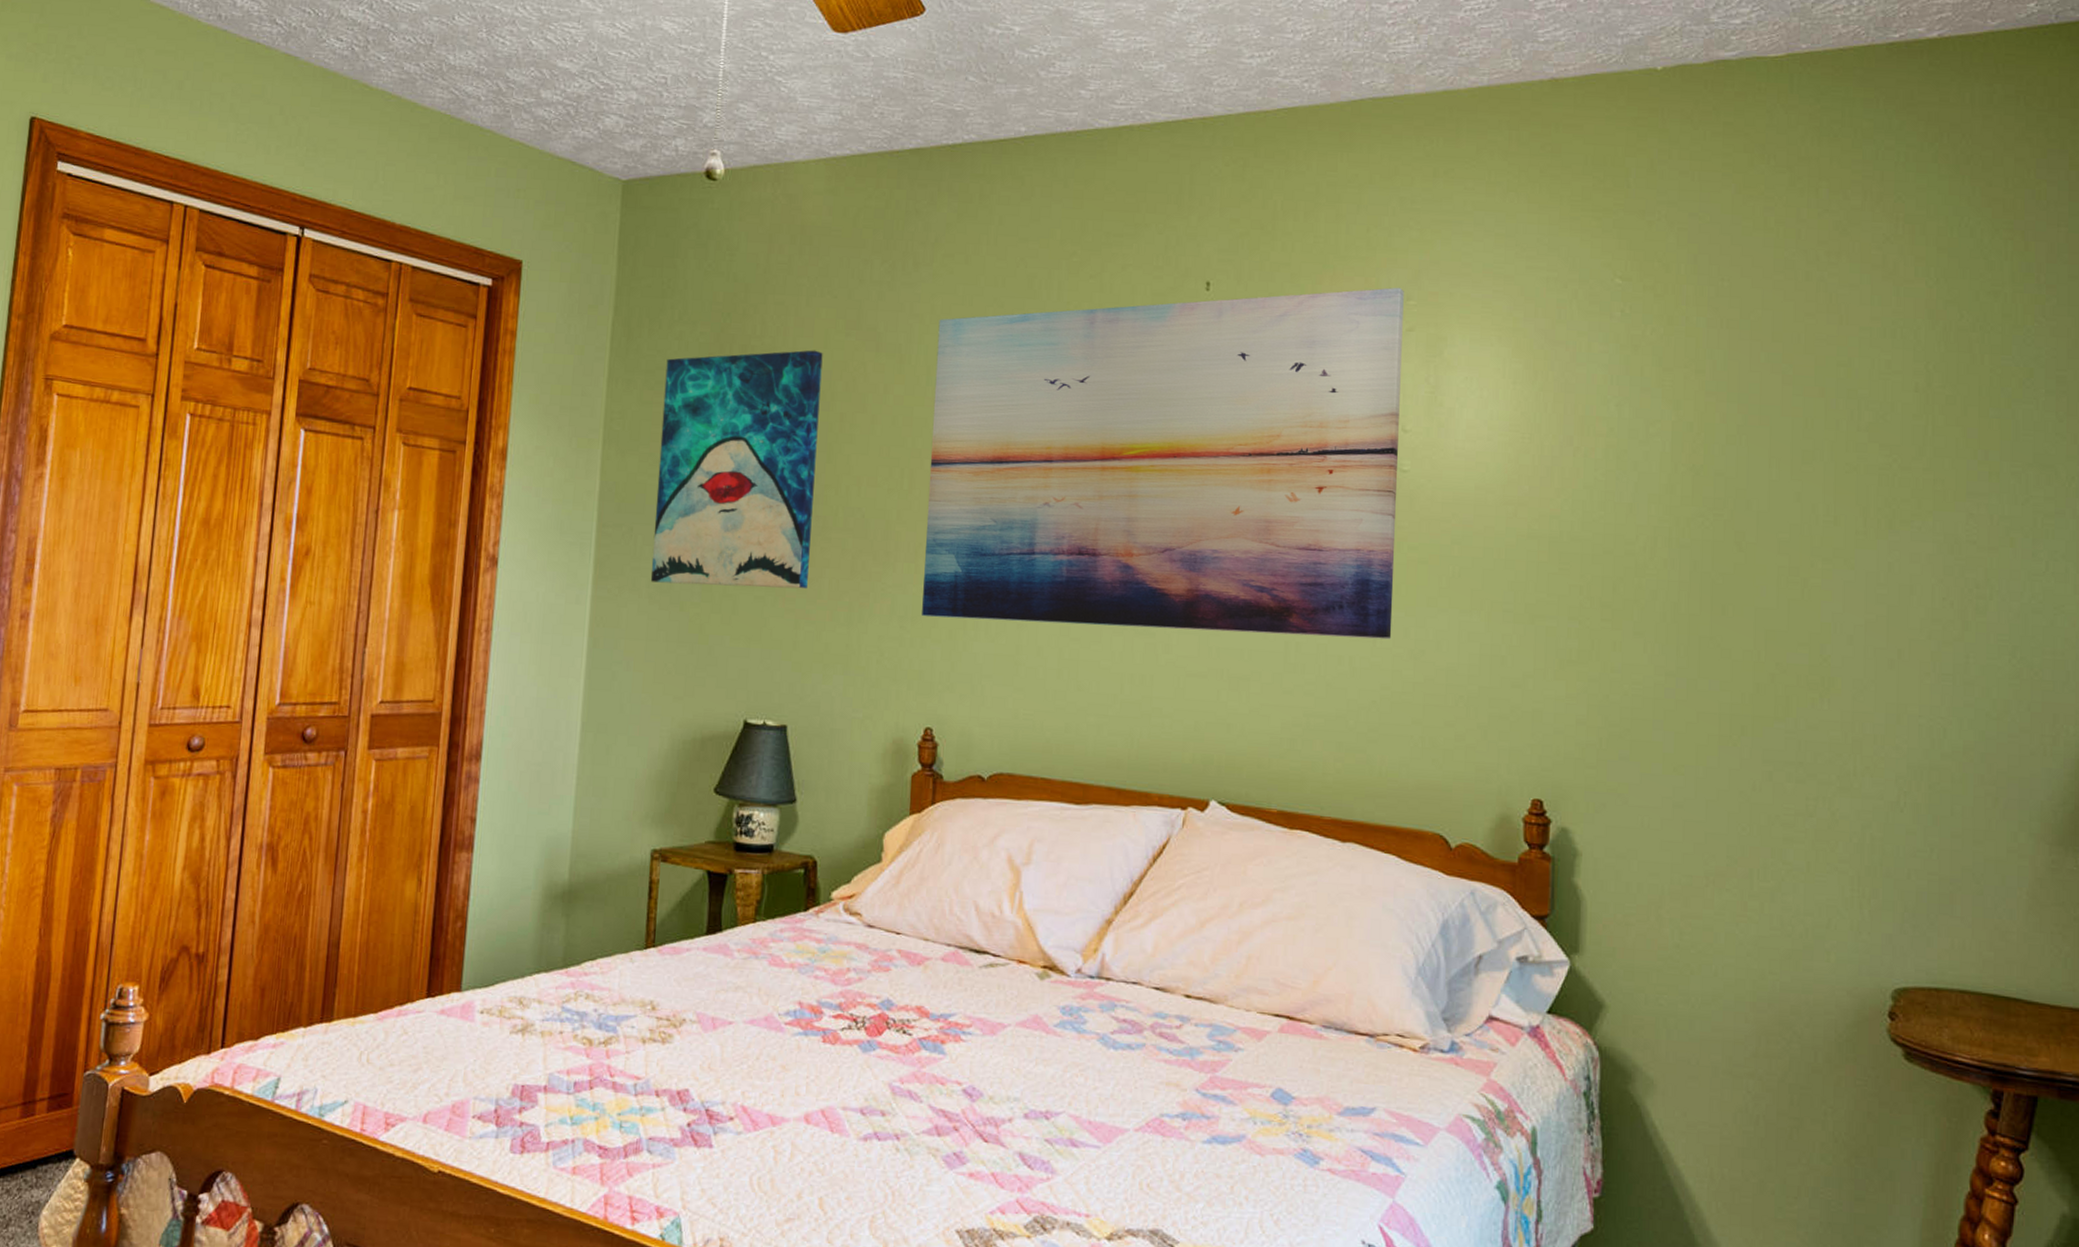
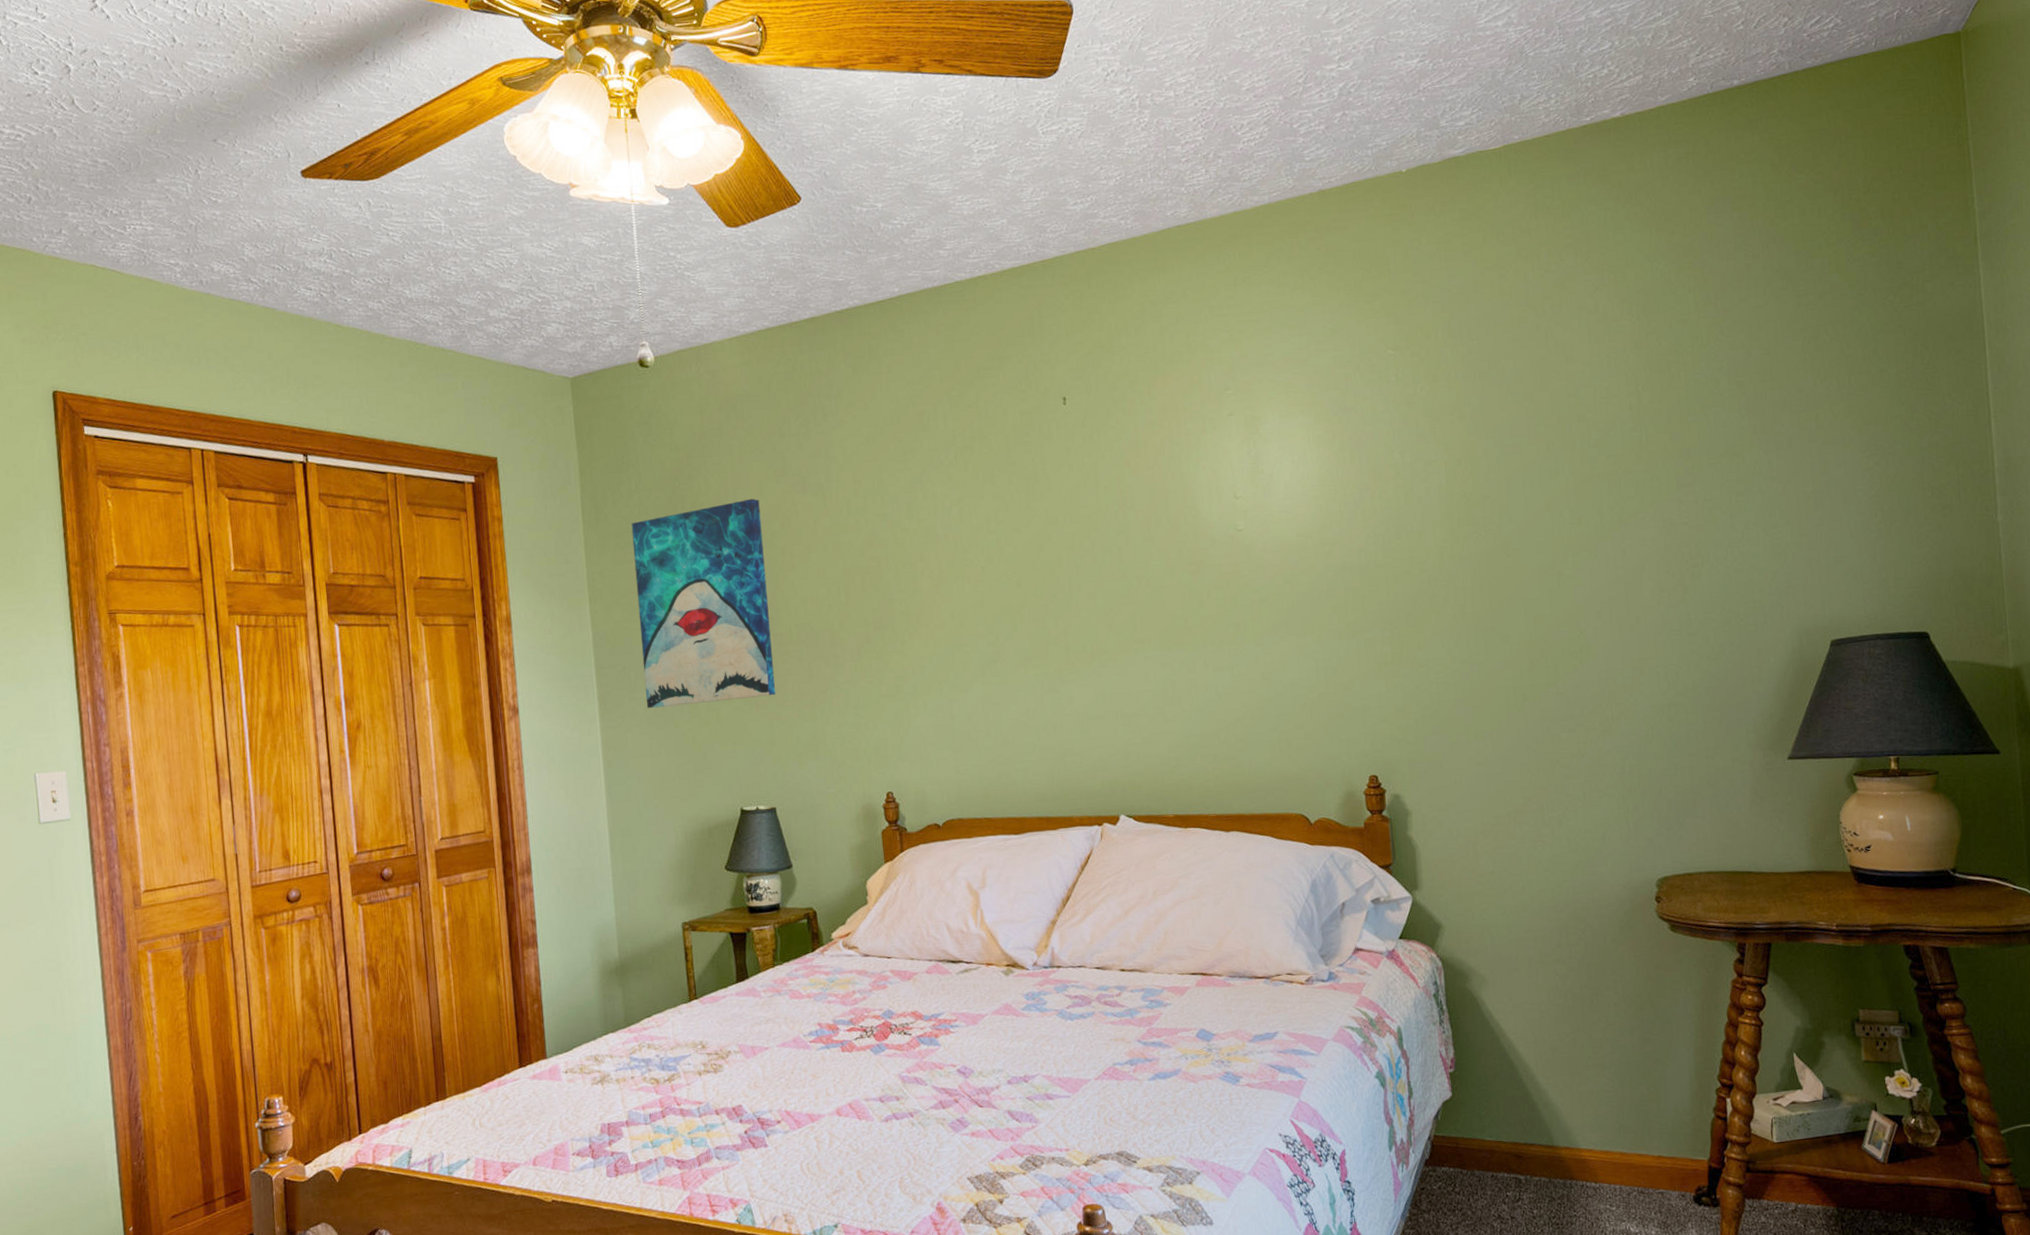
wall art: present [922,287,1404,640] -> none [850,380,1246,704]

